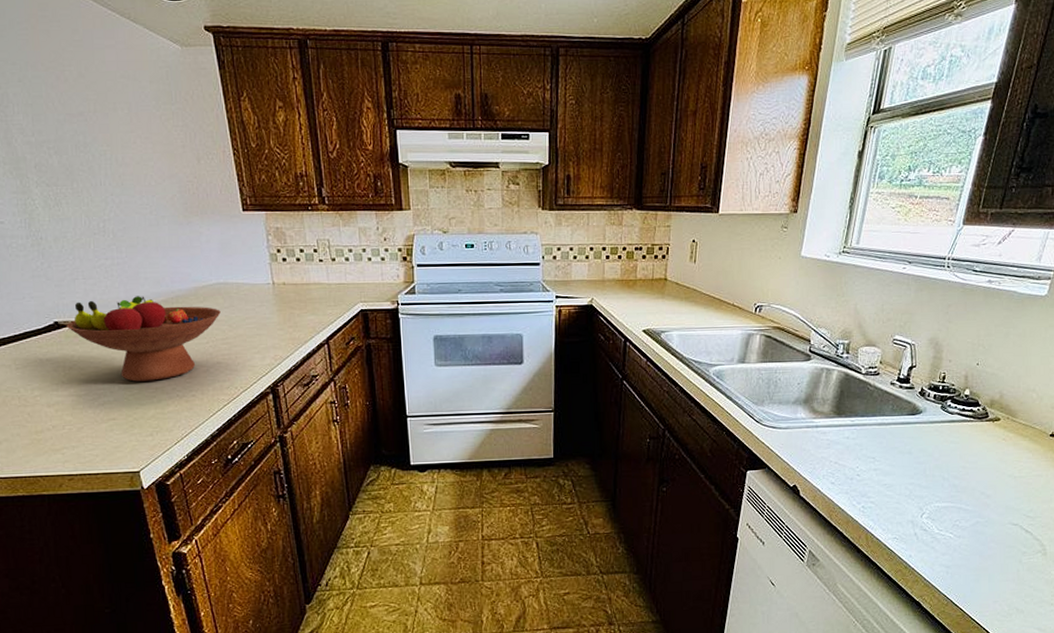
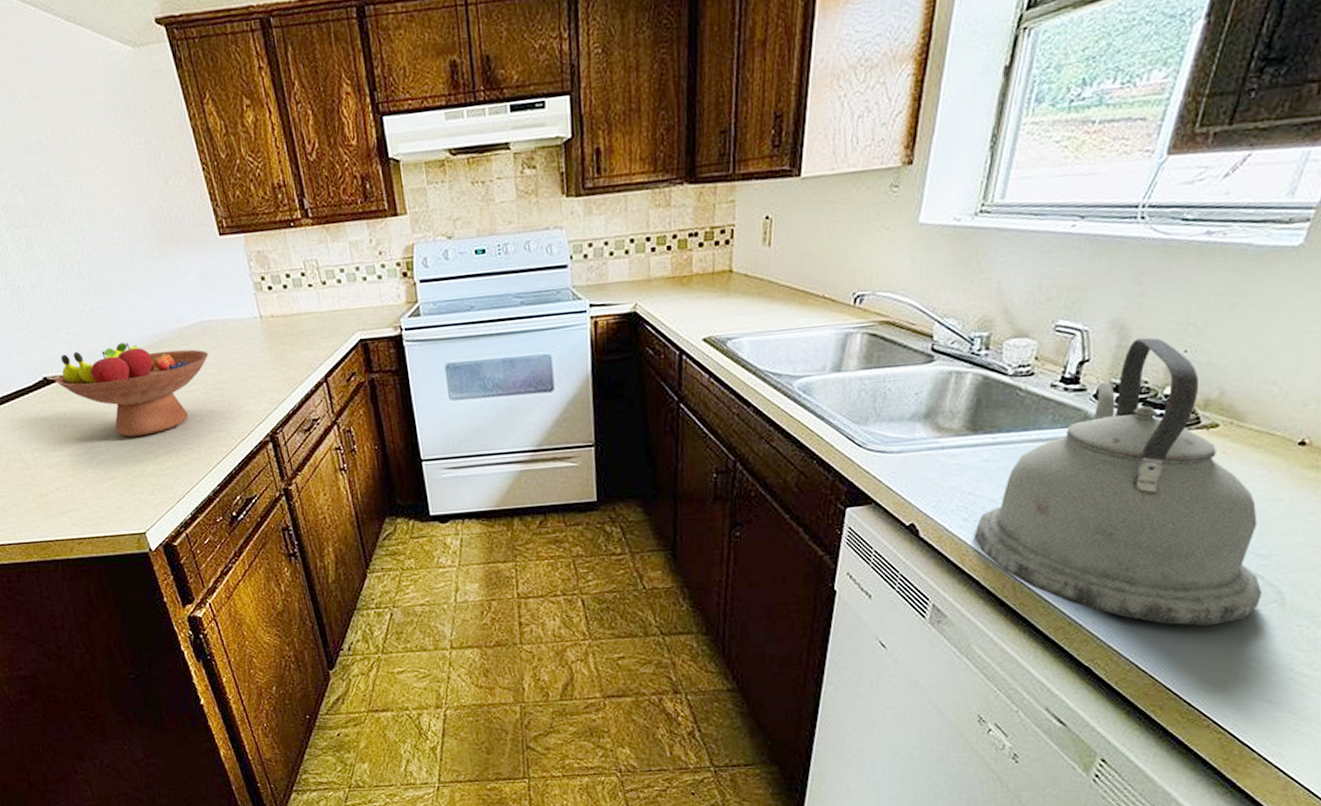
kettle: none [839,352,1032,570] -> present [975,337,1262,626]

